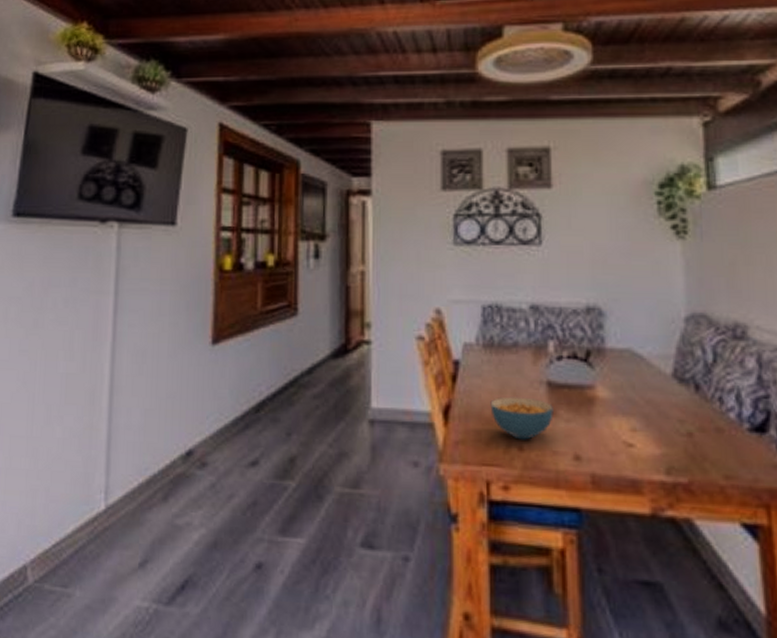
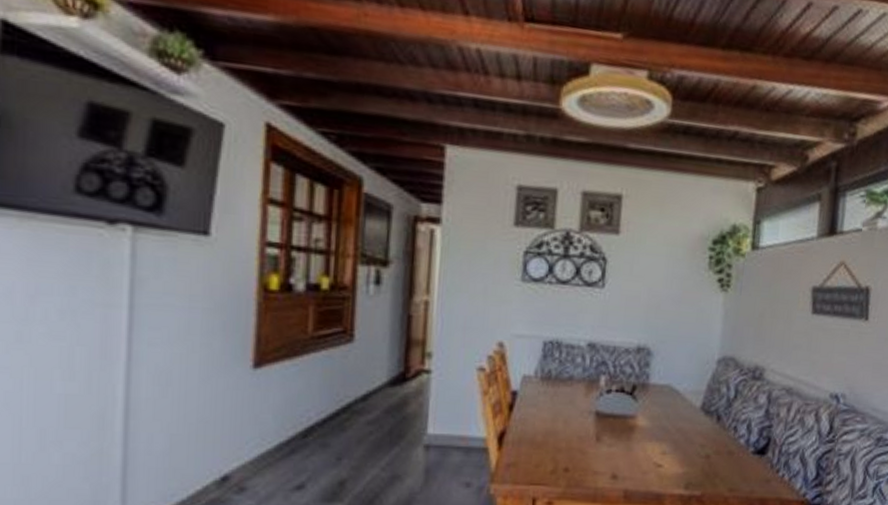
cereal bowl: present [490,396,553,440] -> none [542,424,599,462]

